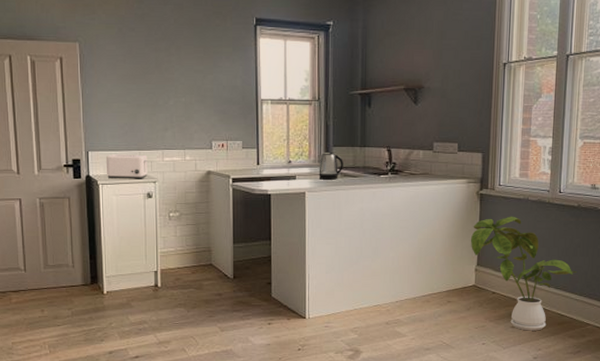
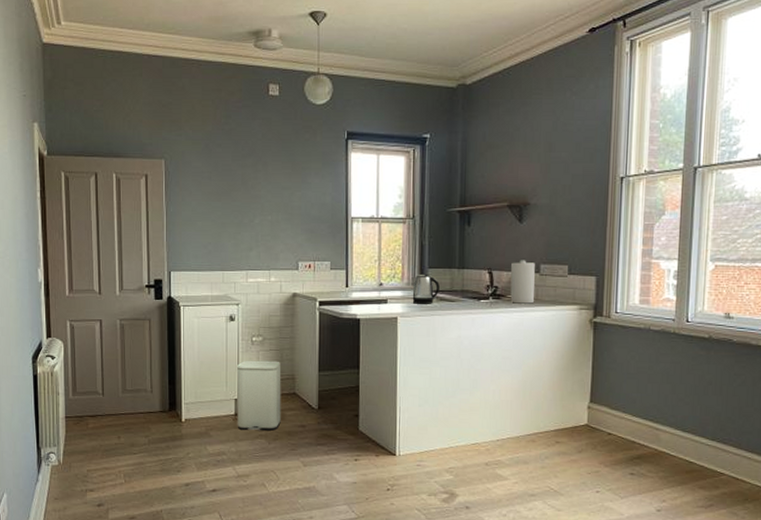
toaster: present [106,154,148,179] -> none [189,274,231,301]
pedal bin: none [155,234,199,299] -> present [236,360,281,431]
paper towel holder: none [407,138,429,178] -> present [510,260,535,304]
house plant: present [470,216,578,331] -> none [582,347,709,479]

